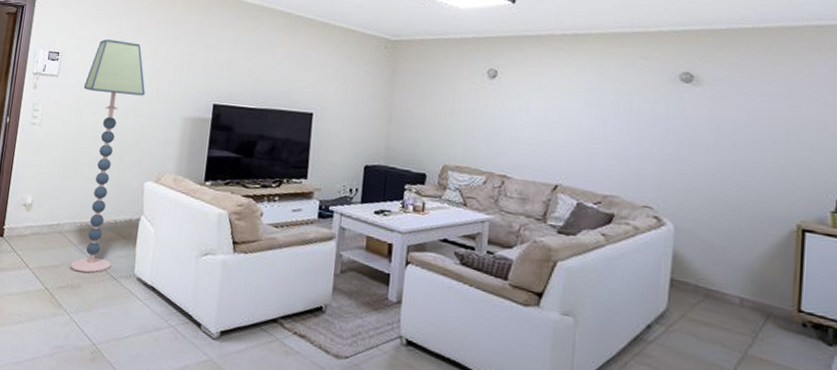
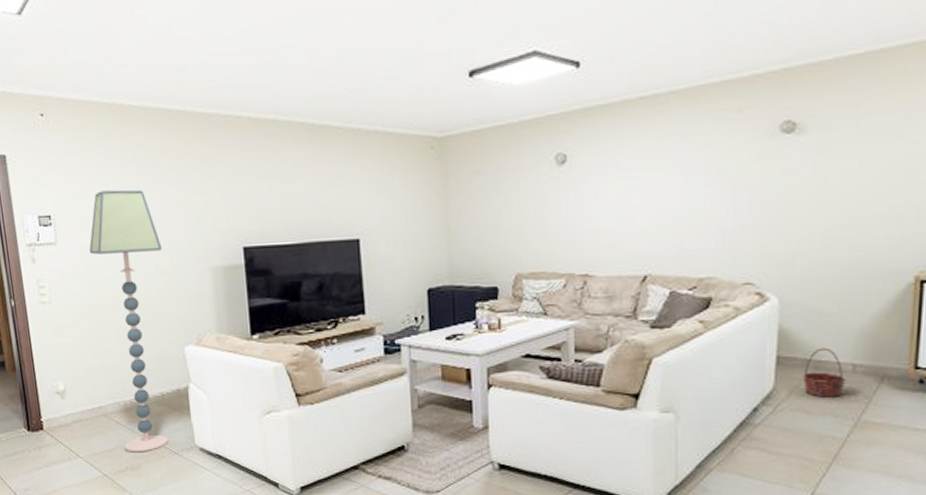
basket: none [694,277,734,328] -> present [803,347,846,397]

